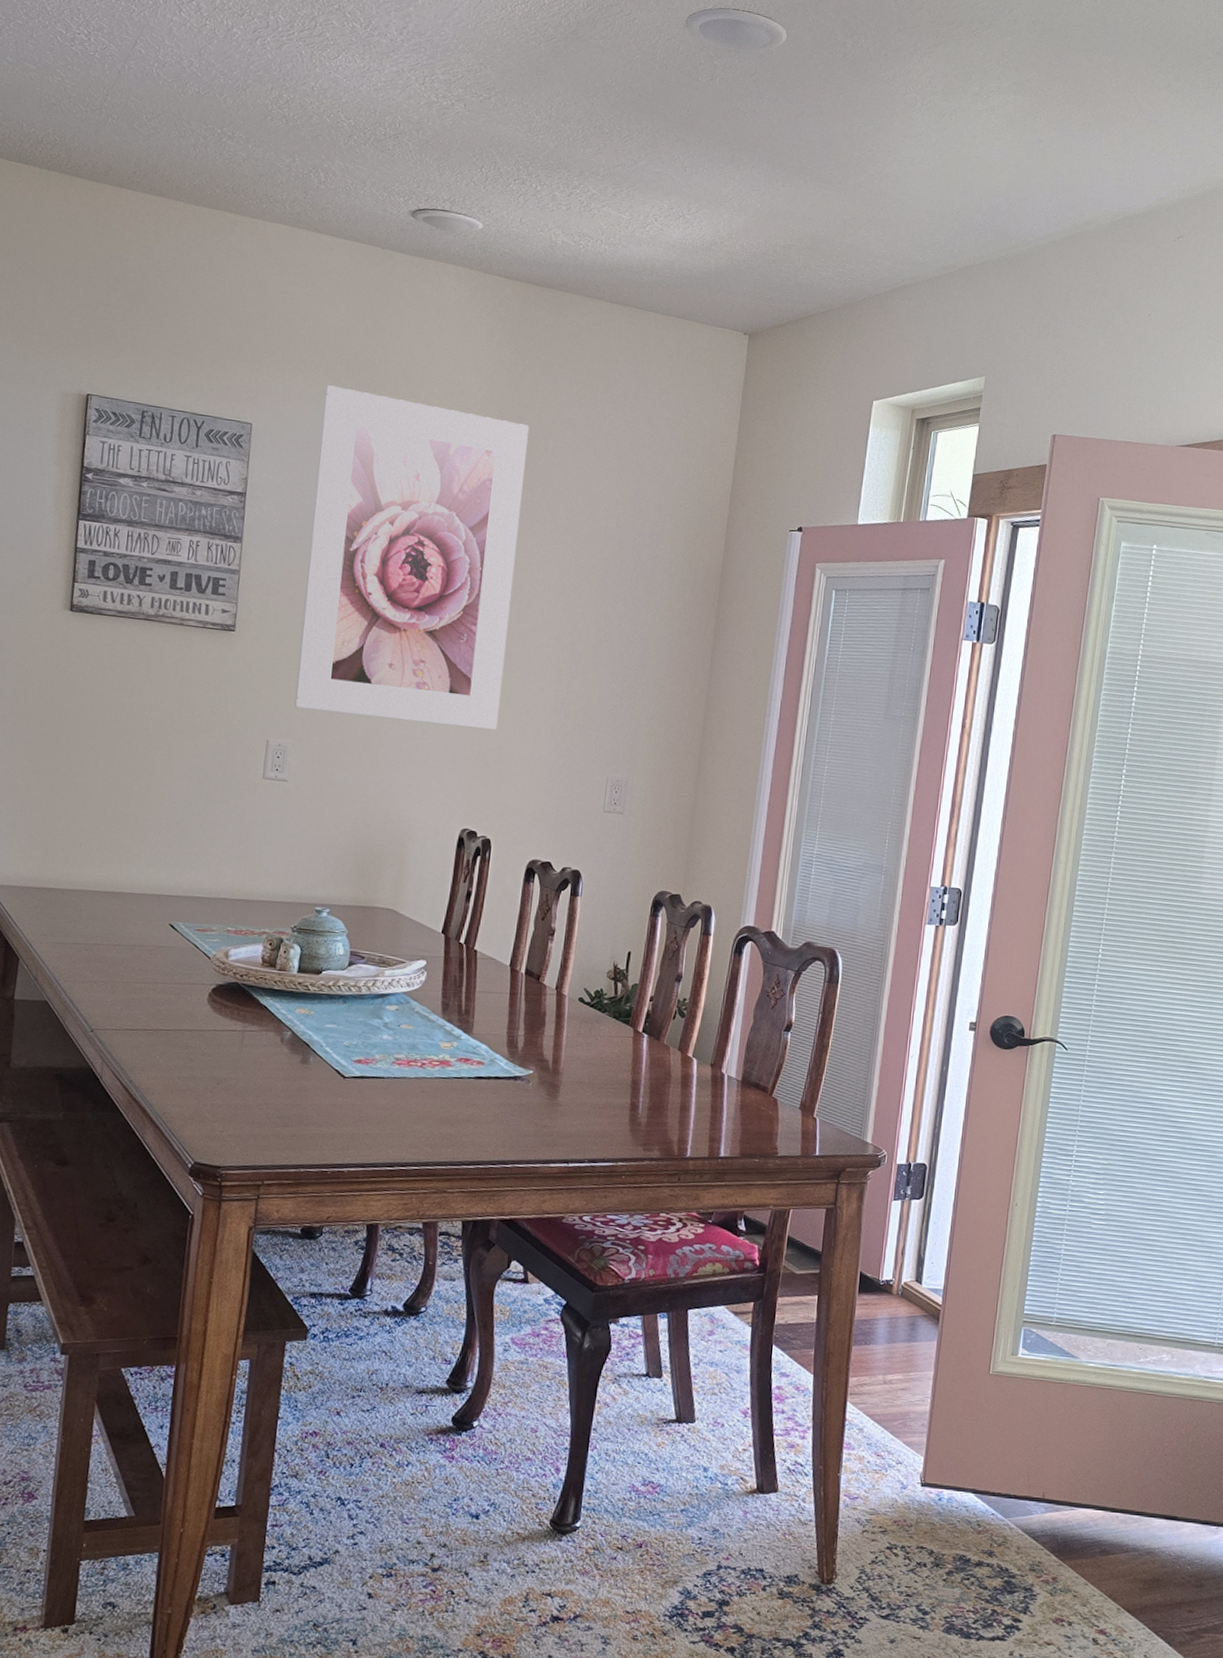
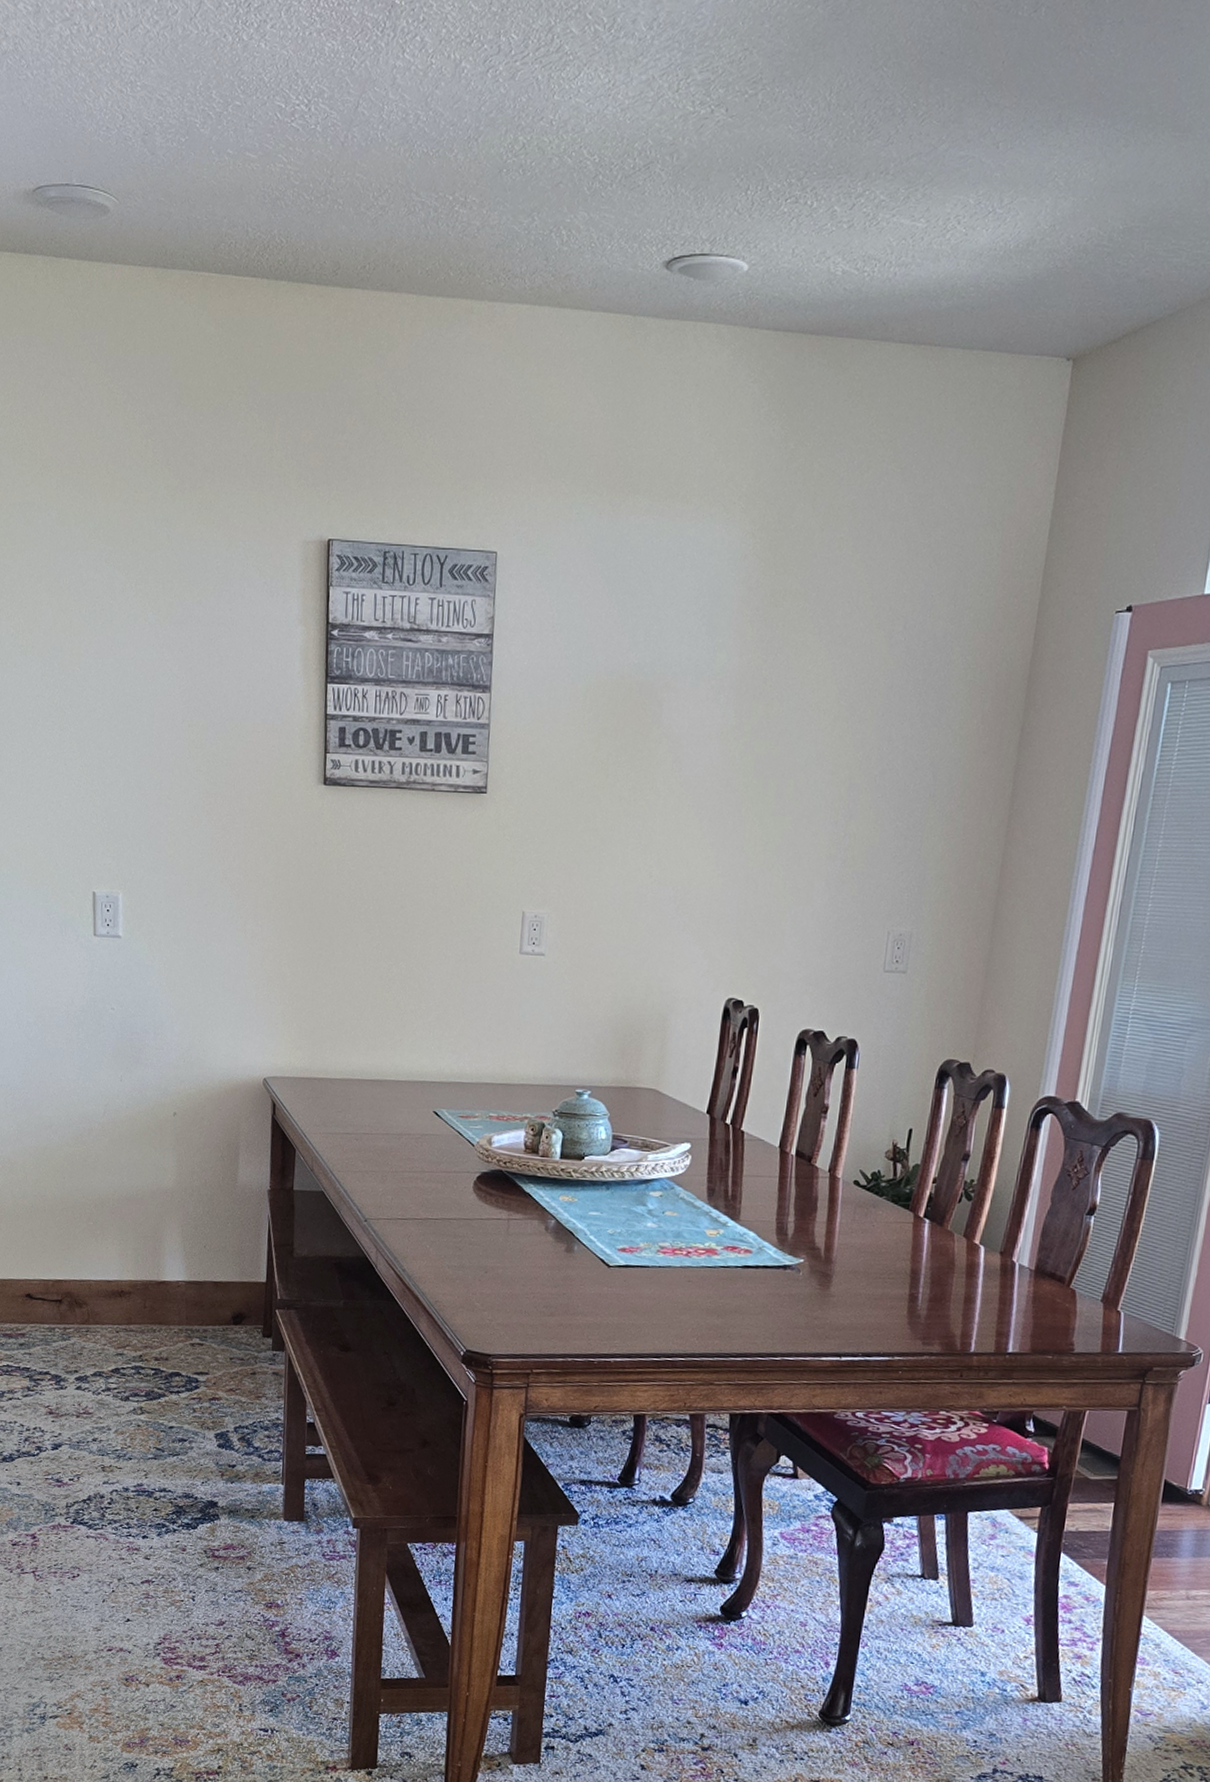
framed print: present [293,385,529,730] -> none [549,495,802,885]

